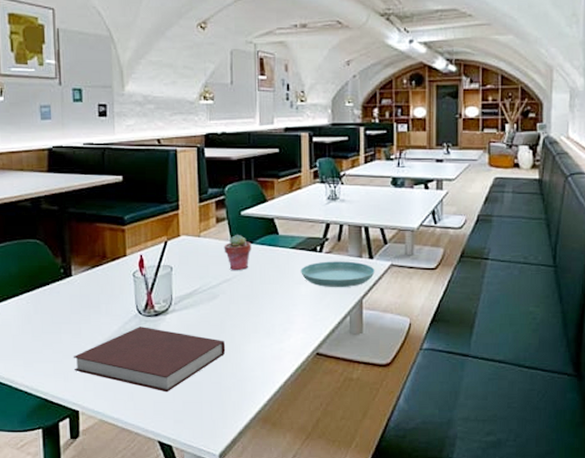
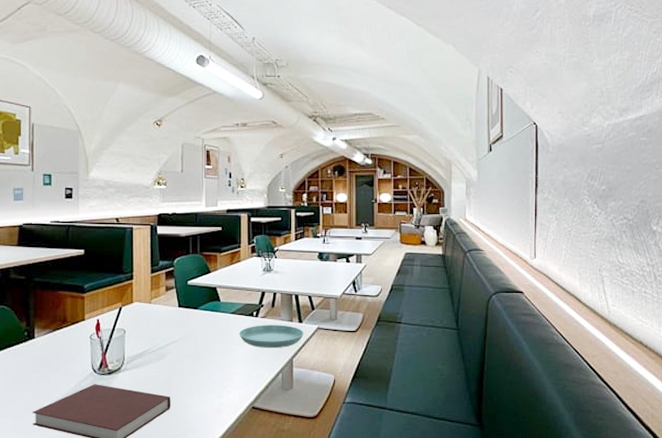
potted succulent: present [224,234,251,271] -> none [172,301,196,334]

